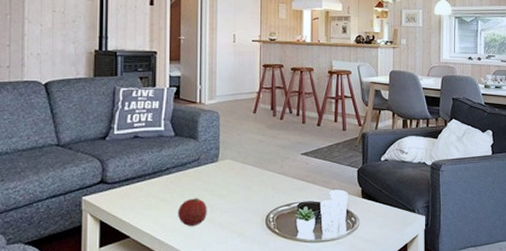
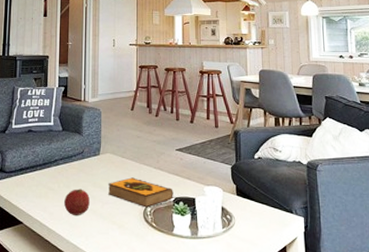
hardback book: none [228,184,298,214] -> present [108,177,173,208]

